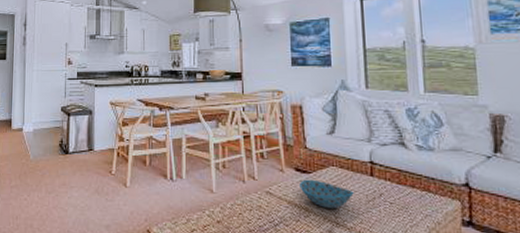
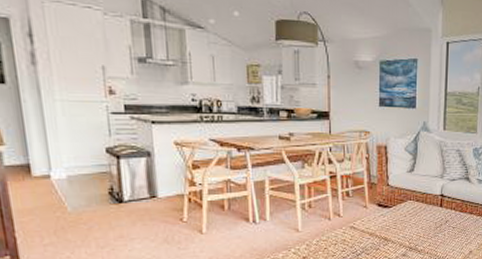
bowl: present [299,179,354,210] -> none [381,213,426,237]

